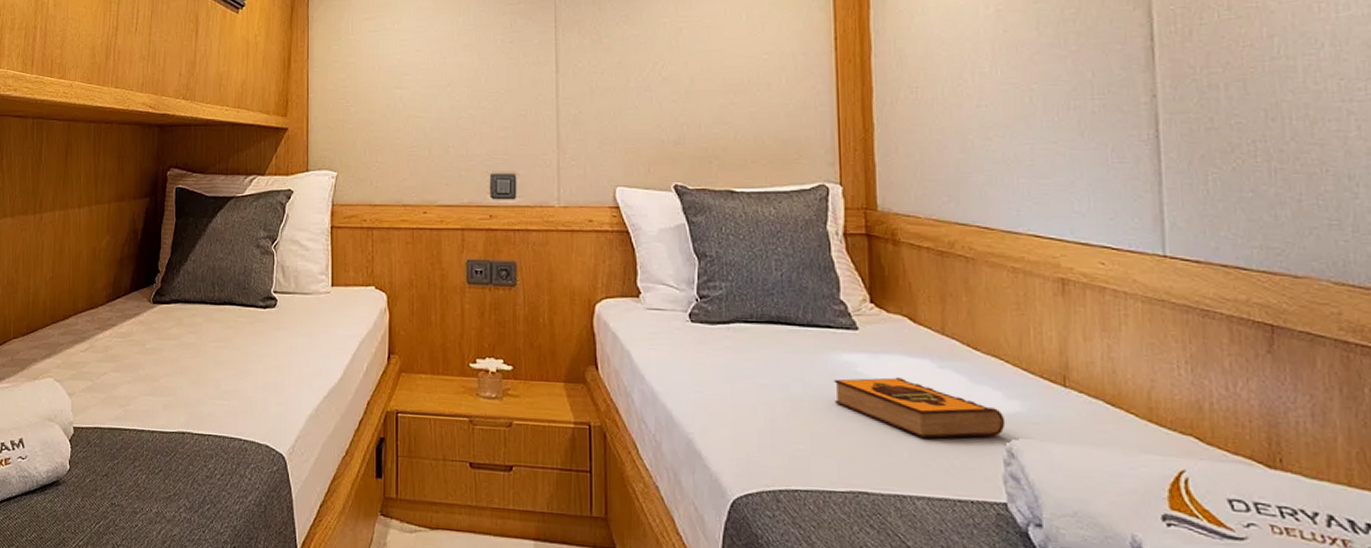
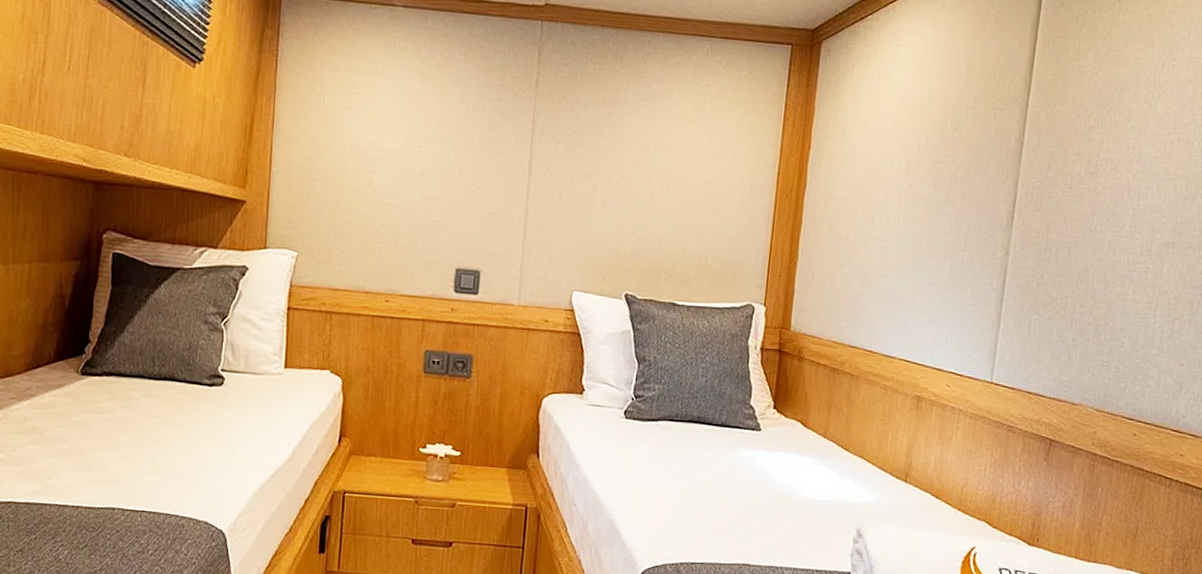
hardback book: present [833,377,1006,439] -> none [734,471,860,522]

